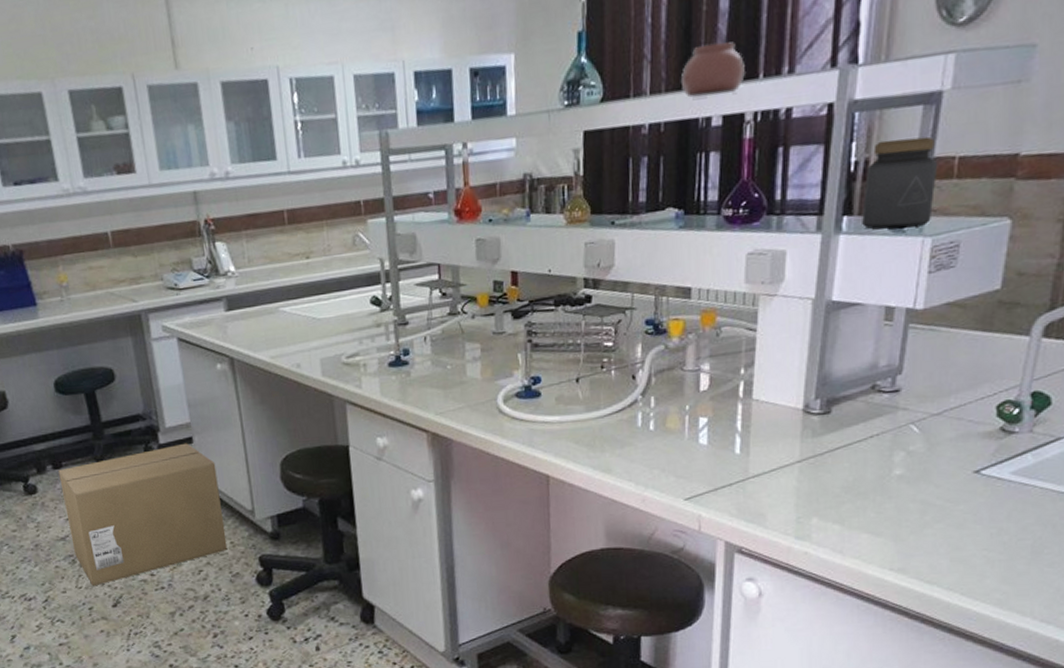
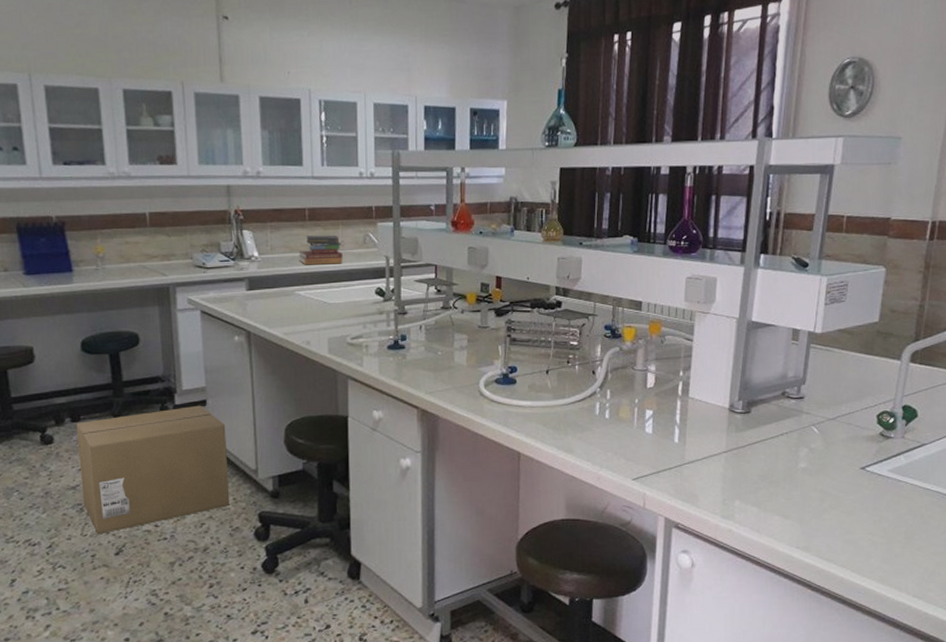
books: none [279,238,331,277] -> present [298,235,343,265]
jar: present [681,42,745,98] -> none [638,110,687,151]
jar: present [862,136,938,229] -> none [775,198,832,268]

